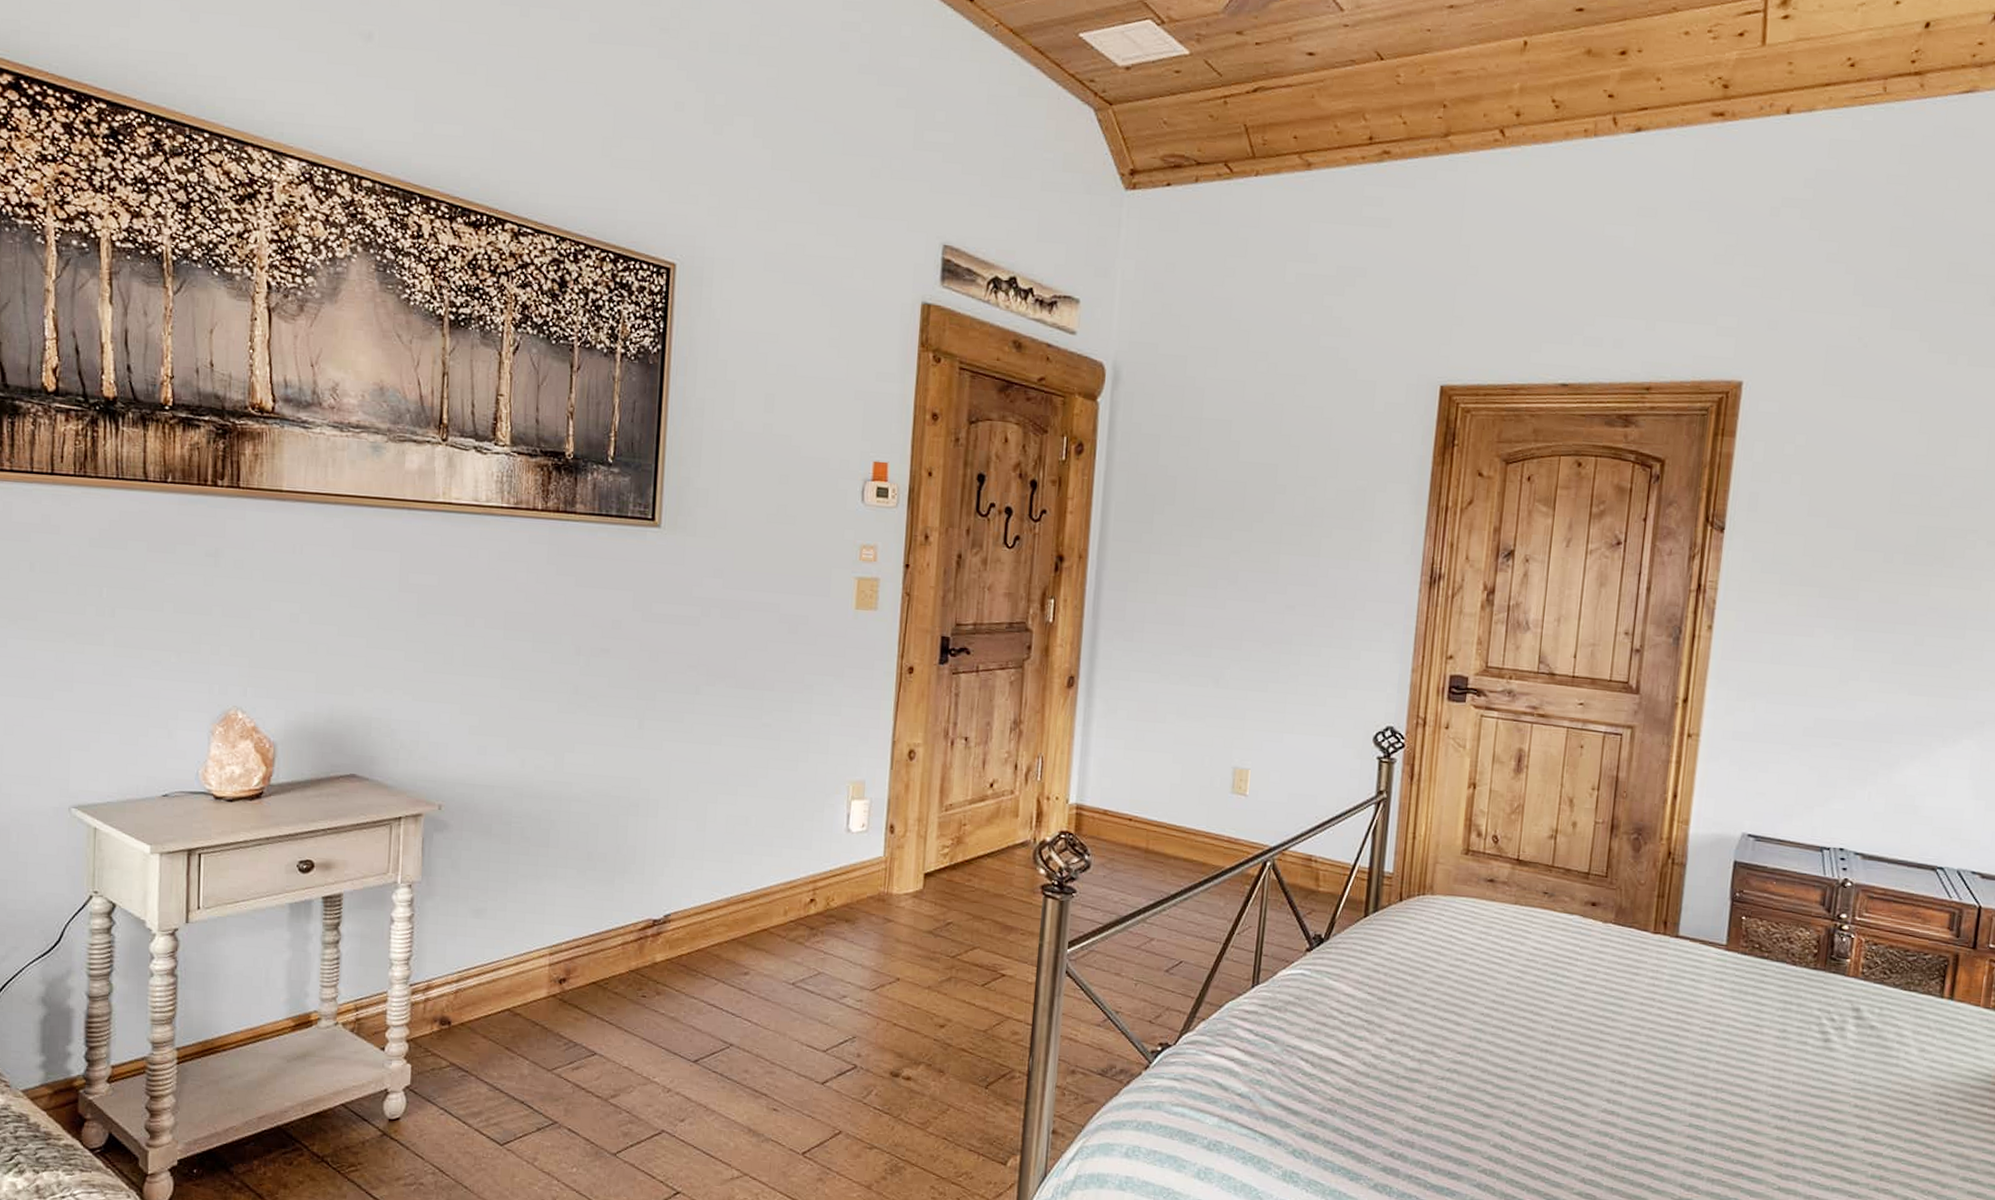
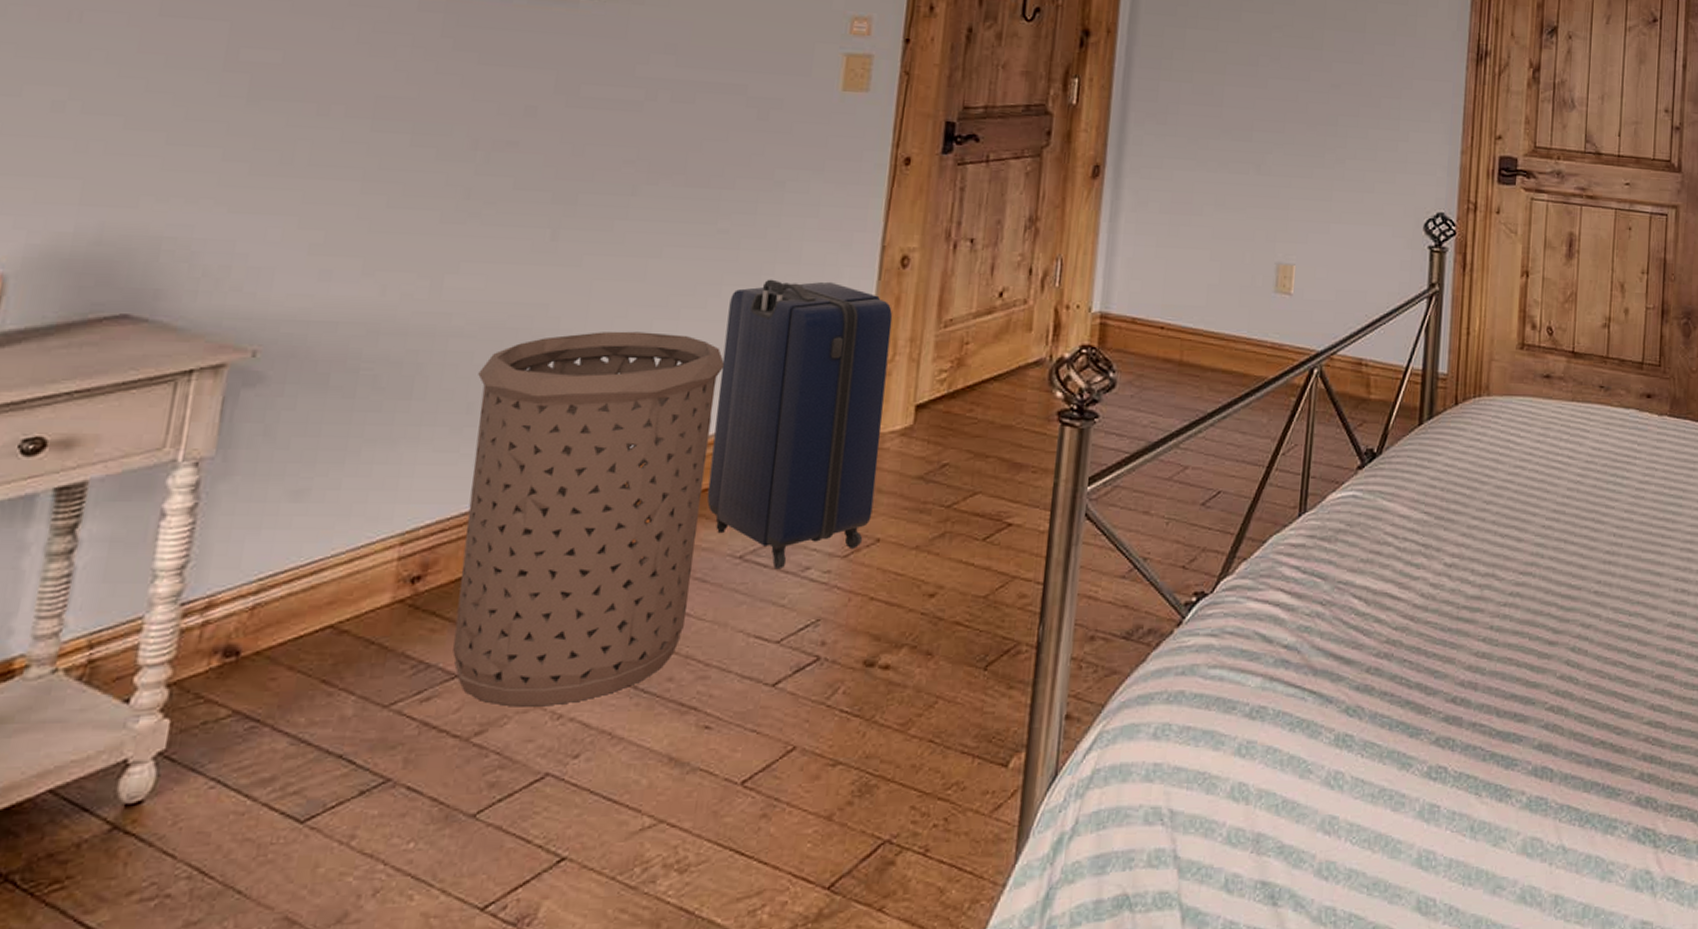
laundry basket: none [591,802,774,1082] -> present [453,331,725,707]
suitcase: none [765,765,903,996] -> present [707,279,893,570]

